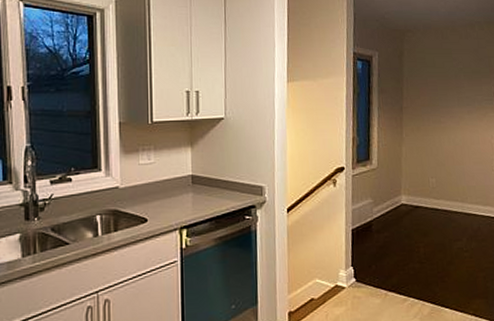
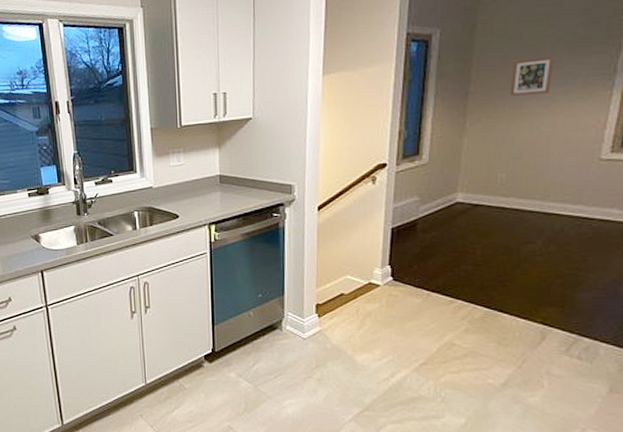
picture frame: none [431,83,459,113] -> present [510,56,555,96]

